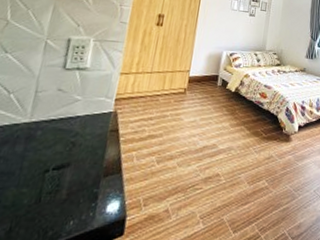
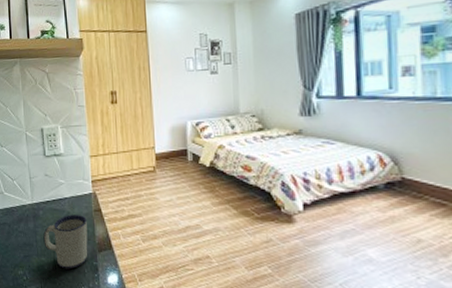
mug: none [31,135,99,201] -> present [43,214,88,270]

